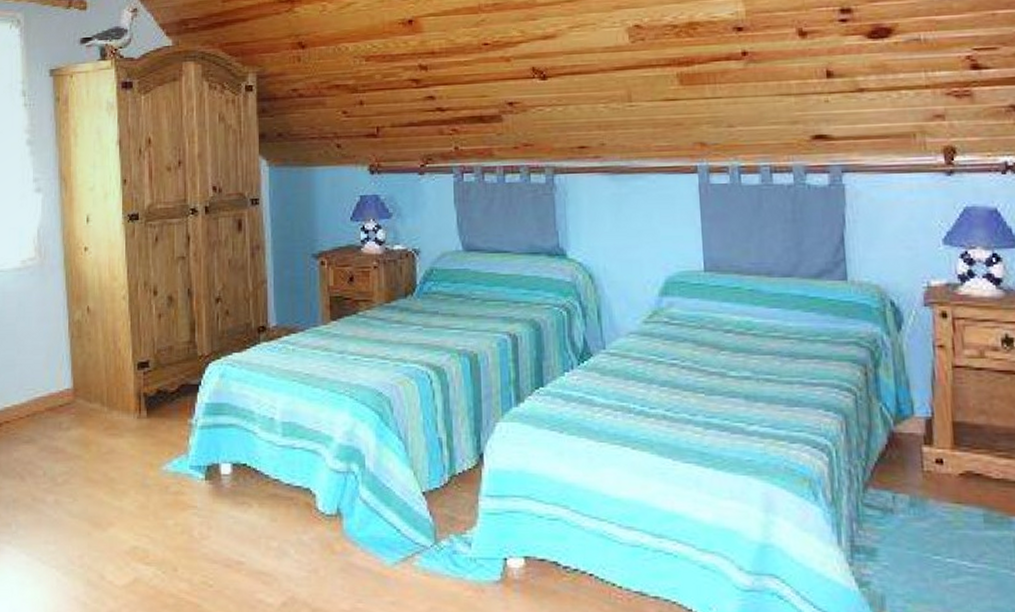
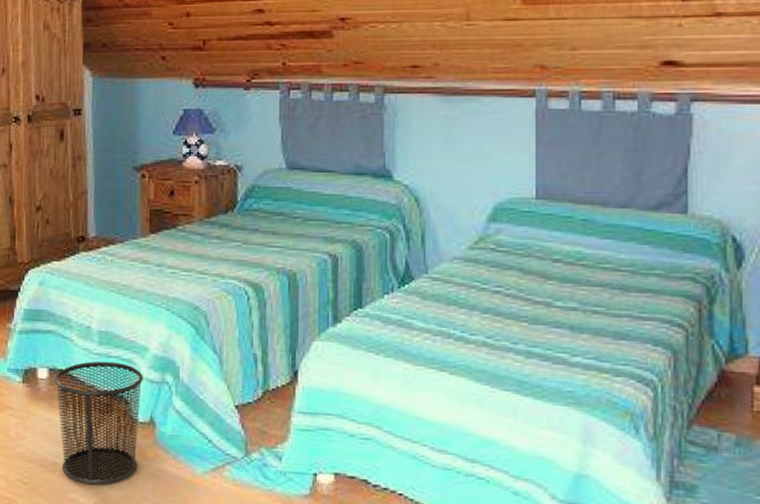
waste bin: none [238,453,328,583] -> present [54,361,143,485]

